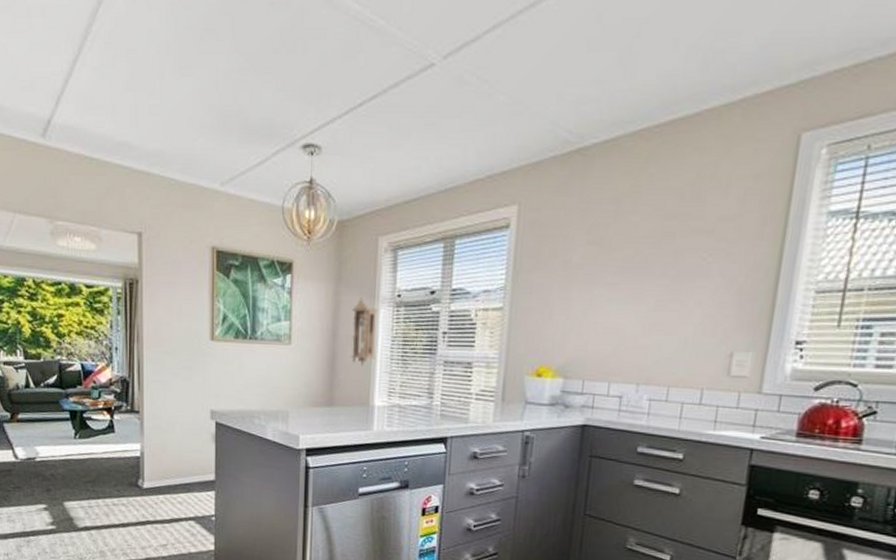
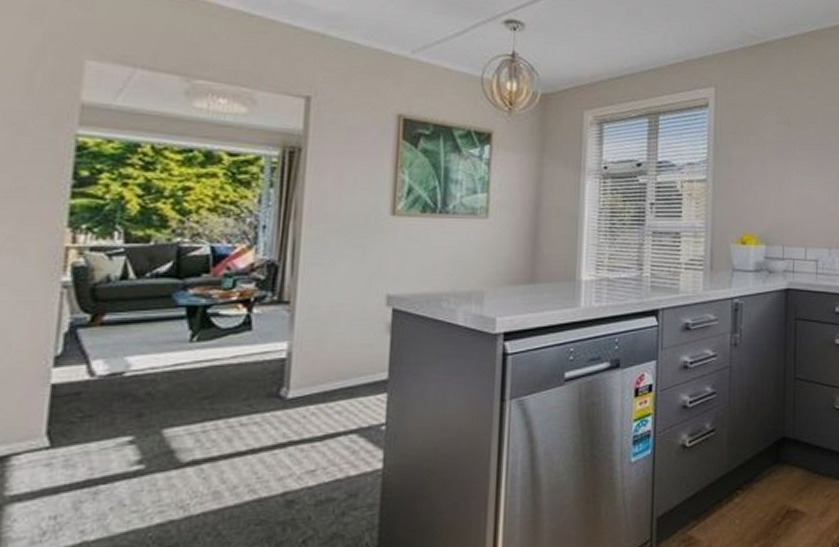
pendulum clock: present [350,297,379,366] -> none [555,169,585,239]

